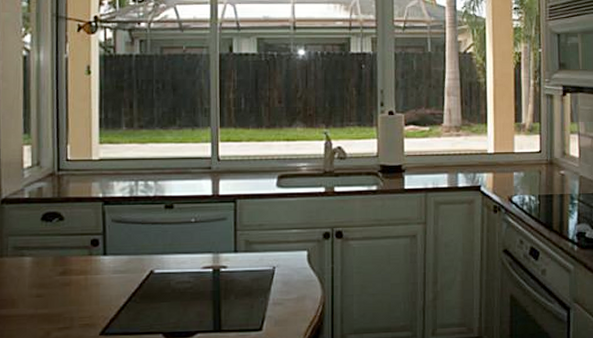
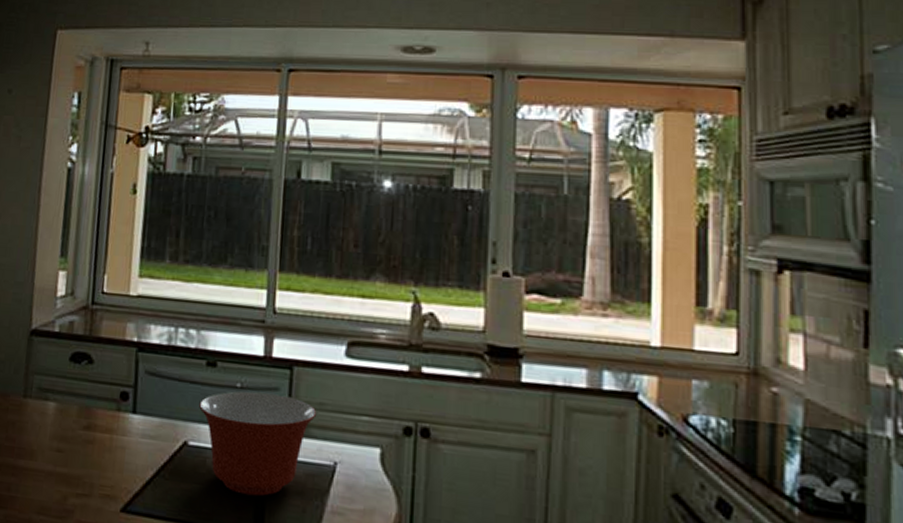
mixing bowl: none [161,223,258,303] -> present [199,391,317,497]

